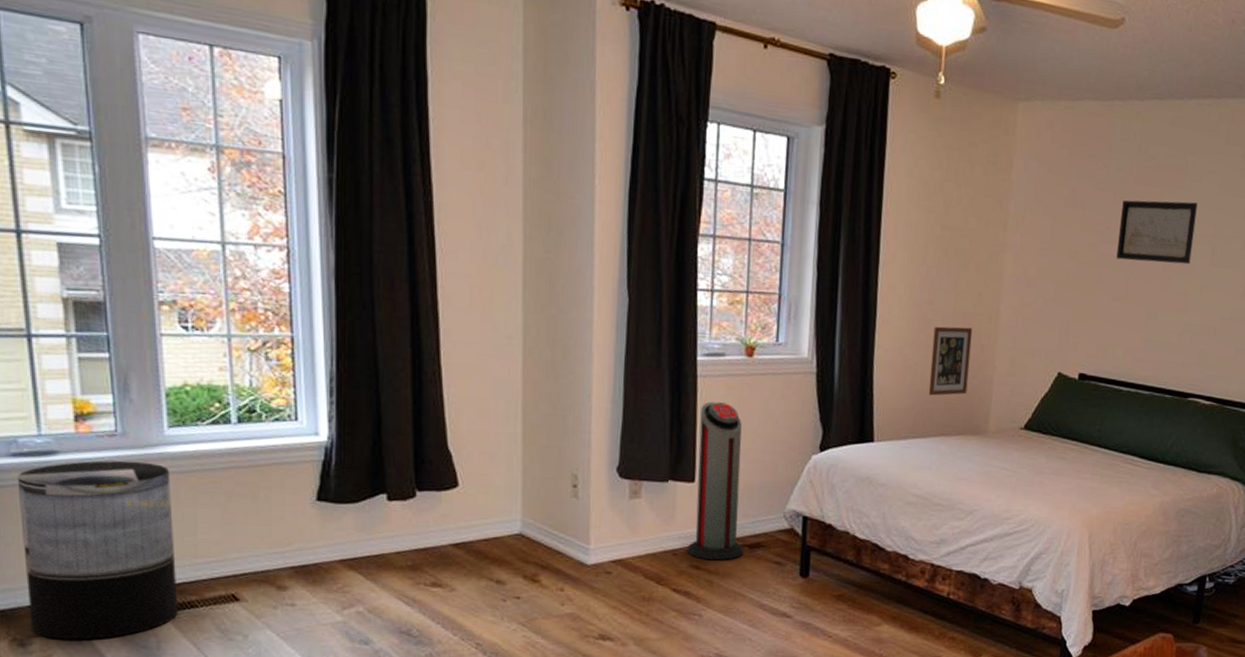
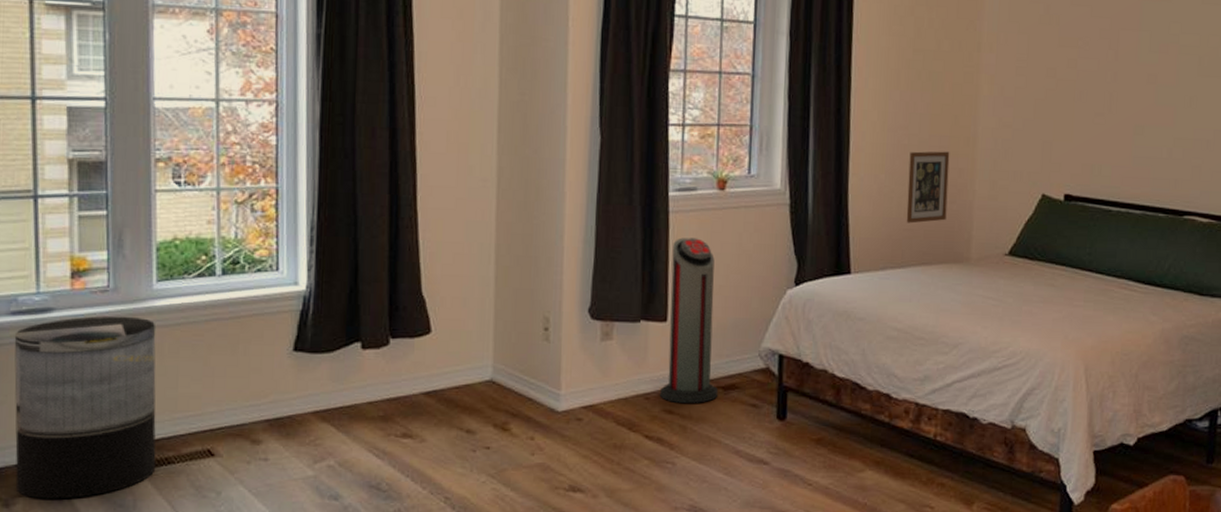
wall art: present [1116,200,1198,265] -> none [1097,12,1180,77]

